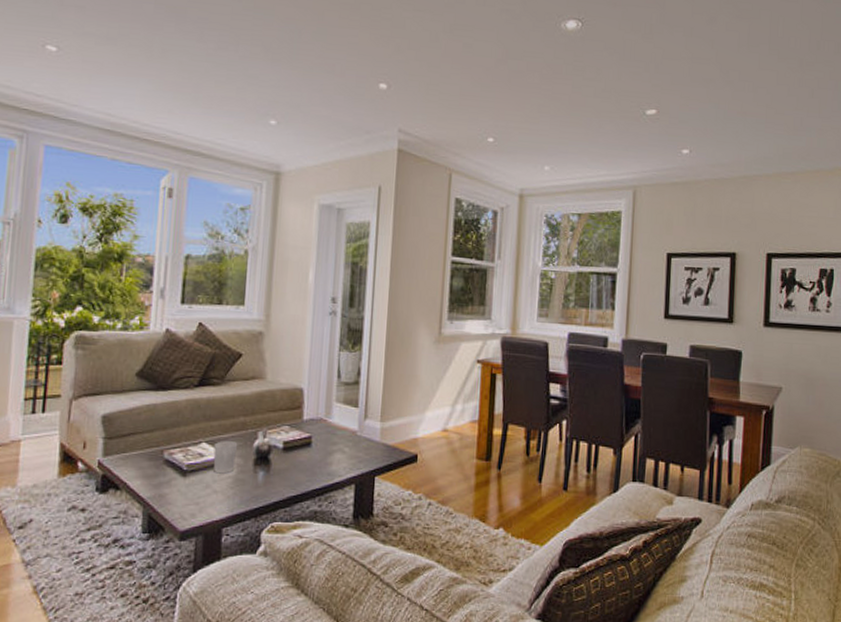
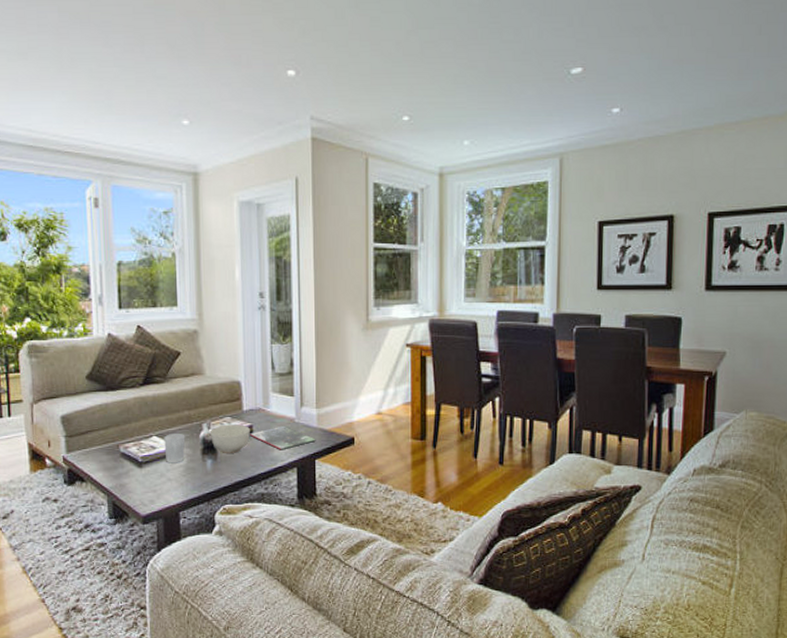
bowl: none [265,434,309,466] -> present [211,424,250,453]
magazine: none [307,438,378,465] -> present [249,425,316,450]

